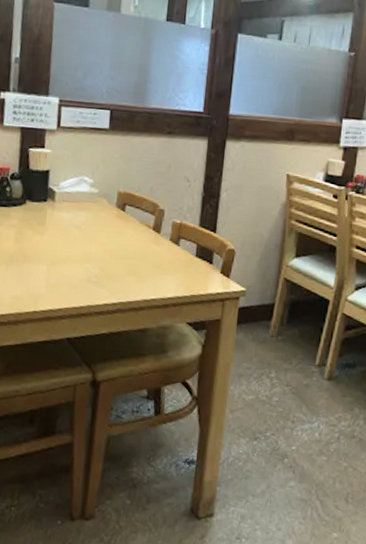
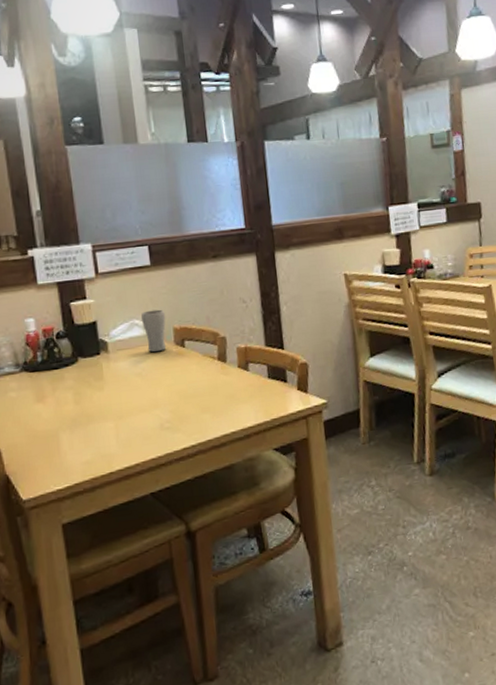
drinking glass: none [90,170,114,211] -> present [141,309,167,352]

